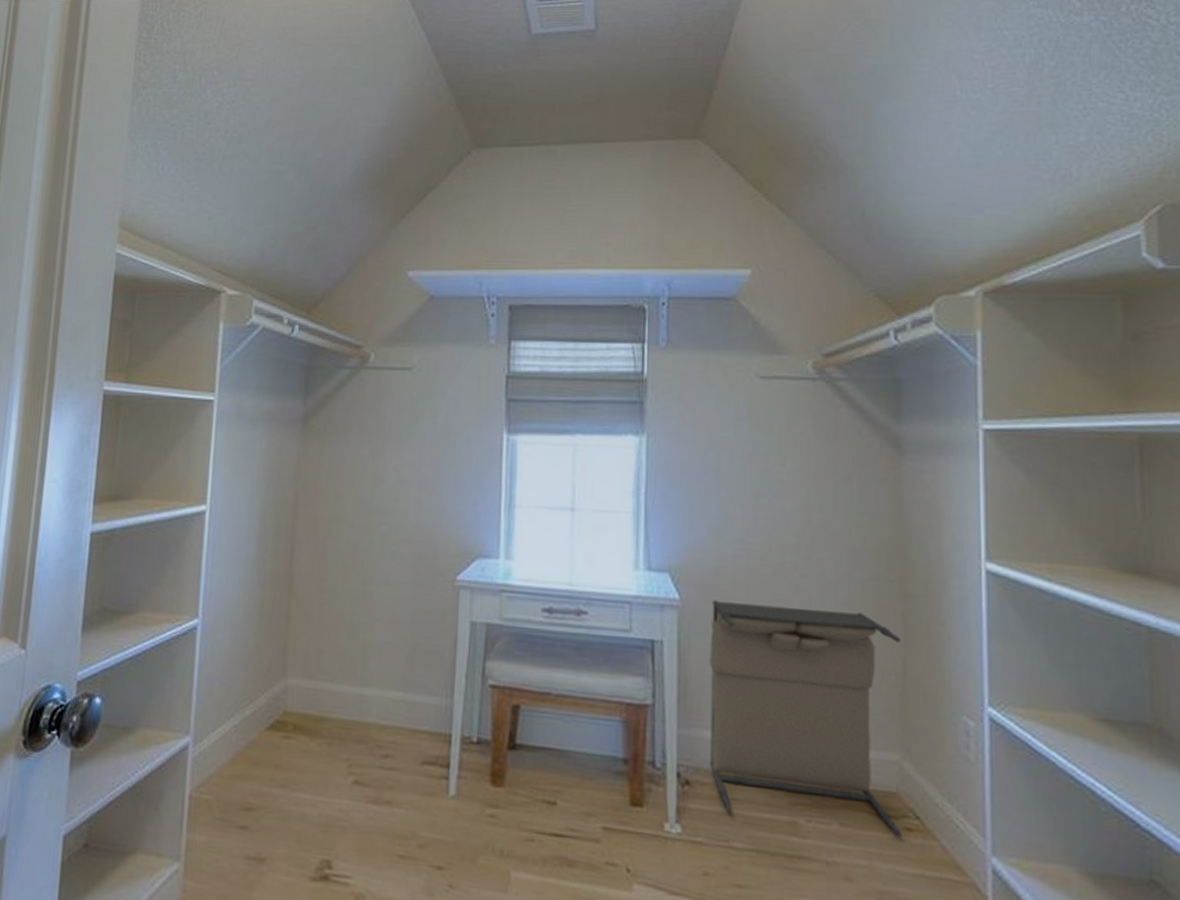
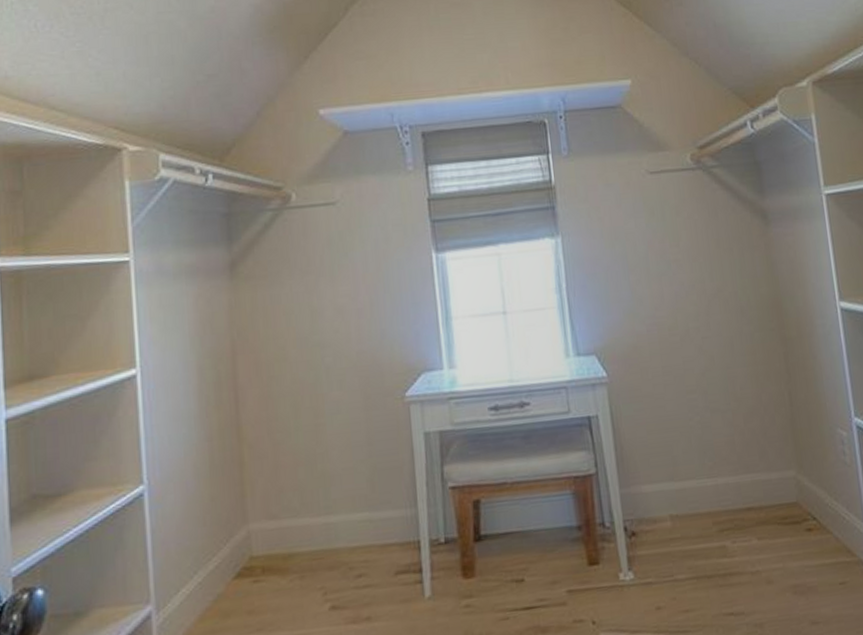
laundry hamper: present [710,600,902,837] -> none [635,360,805,551]

